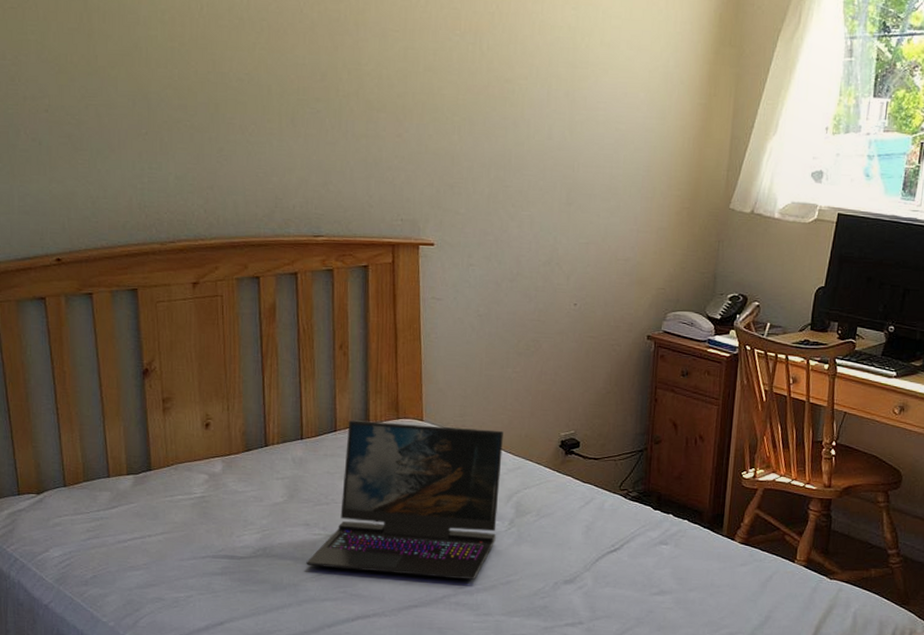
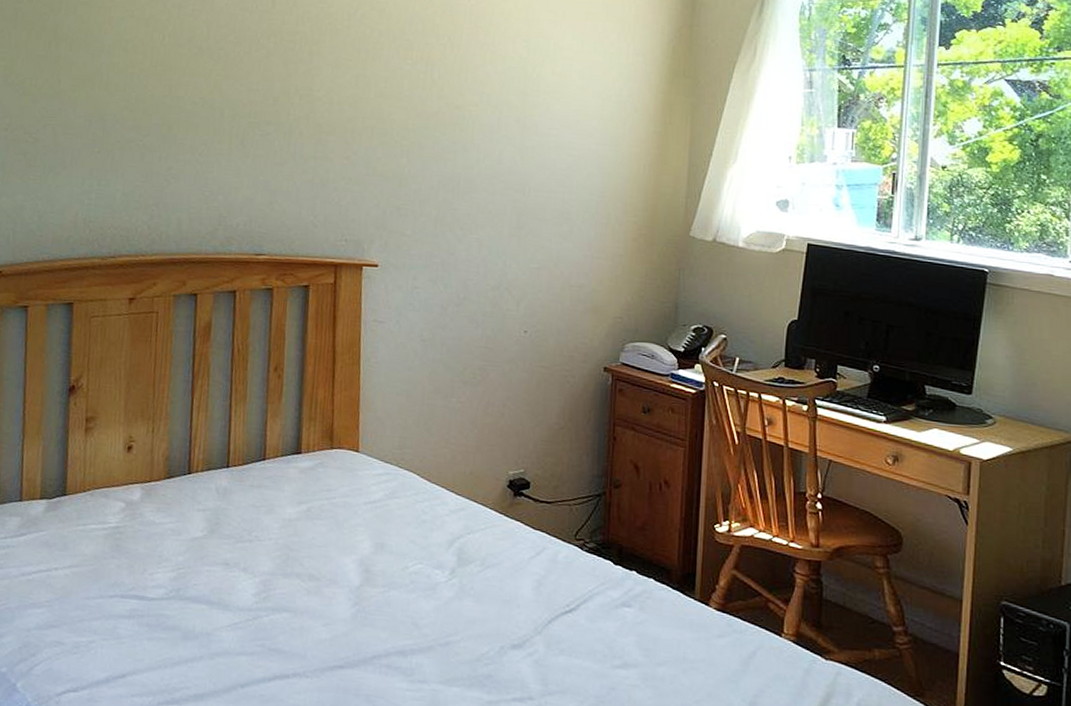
laptop: present [306,420,503,580] -> none [222,448,446,638]

